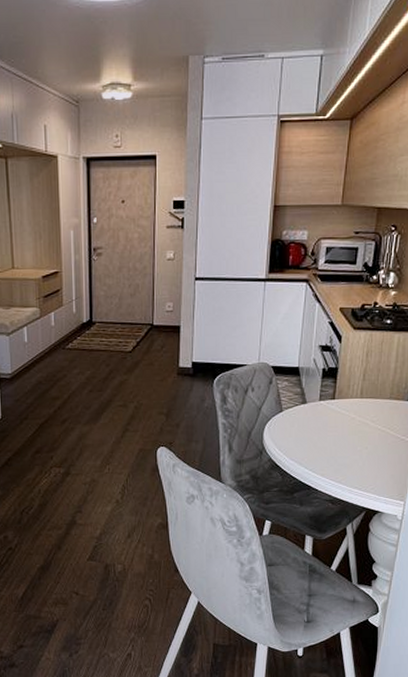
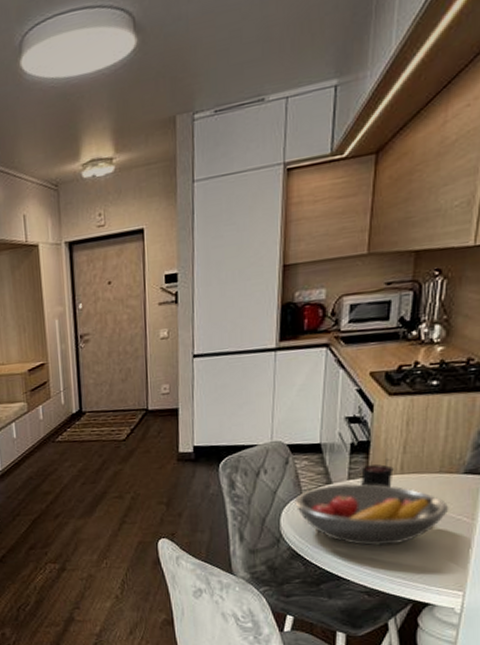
fruit bowl: none [276,404,396,460] -> present [294,483,449,546]
candle: none [330,383,355,409] -> present [361,458,394,488]

